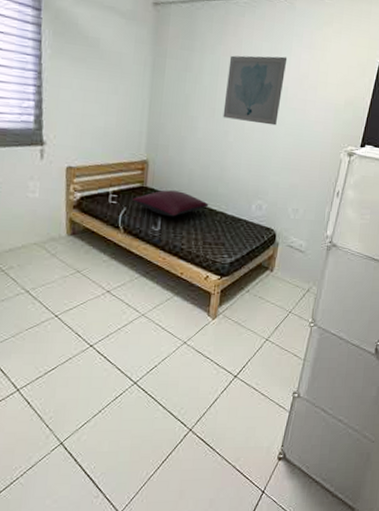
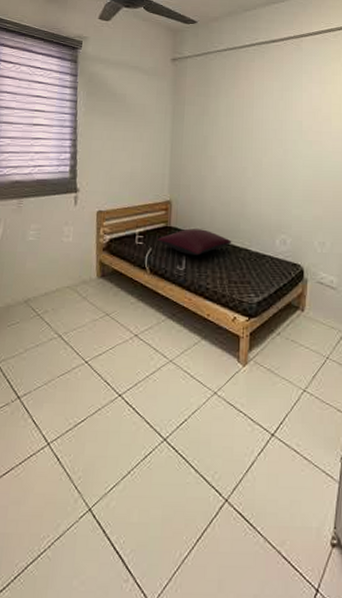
wall art: present [223,55,288,126] -> none [240,93,299,159]

